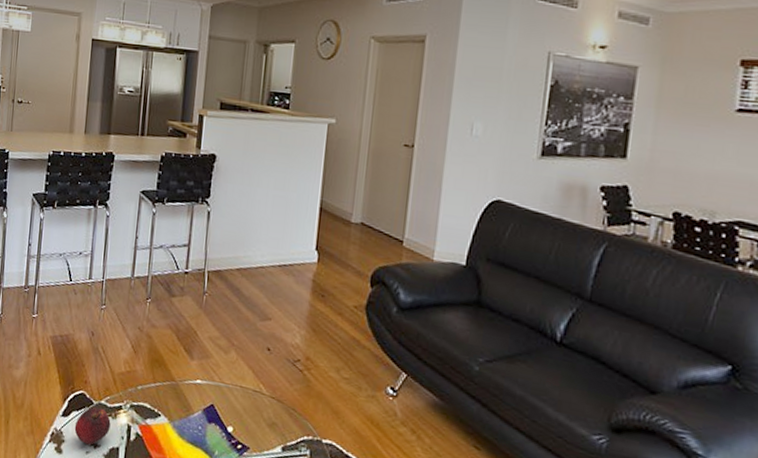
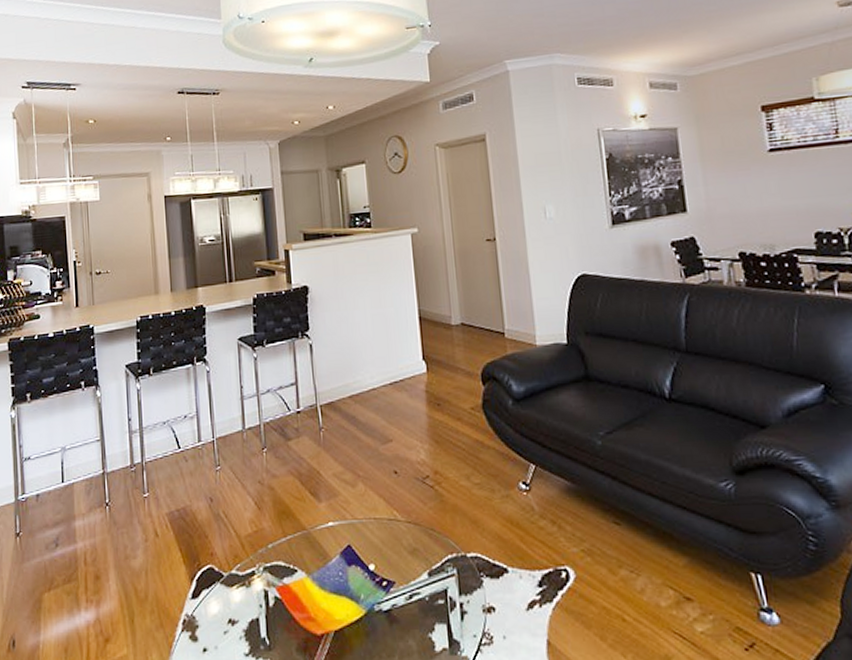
fruit: present [74,407,111,446] -> none [207,579,246,624]

